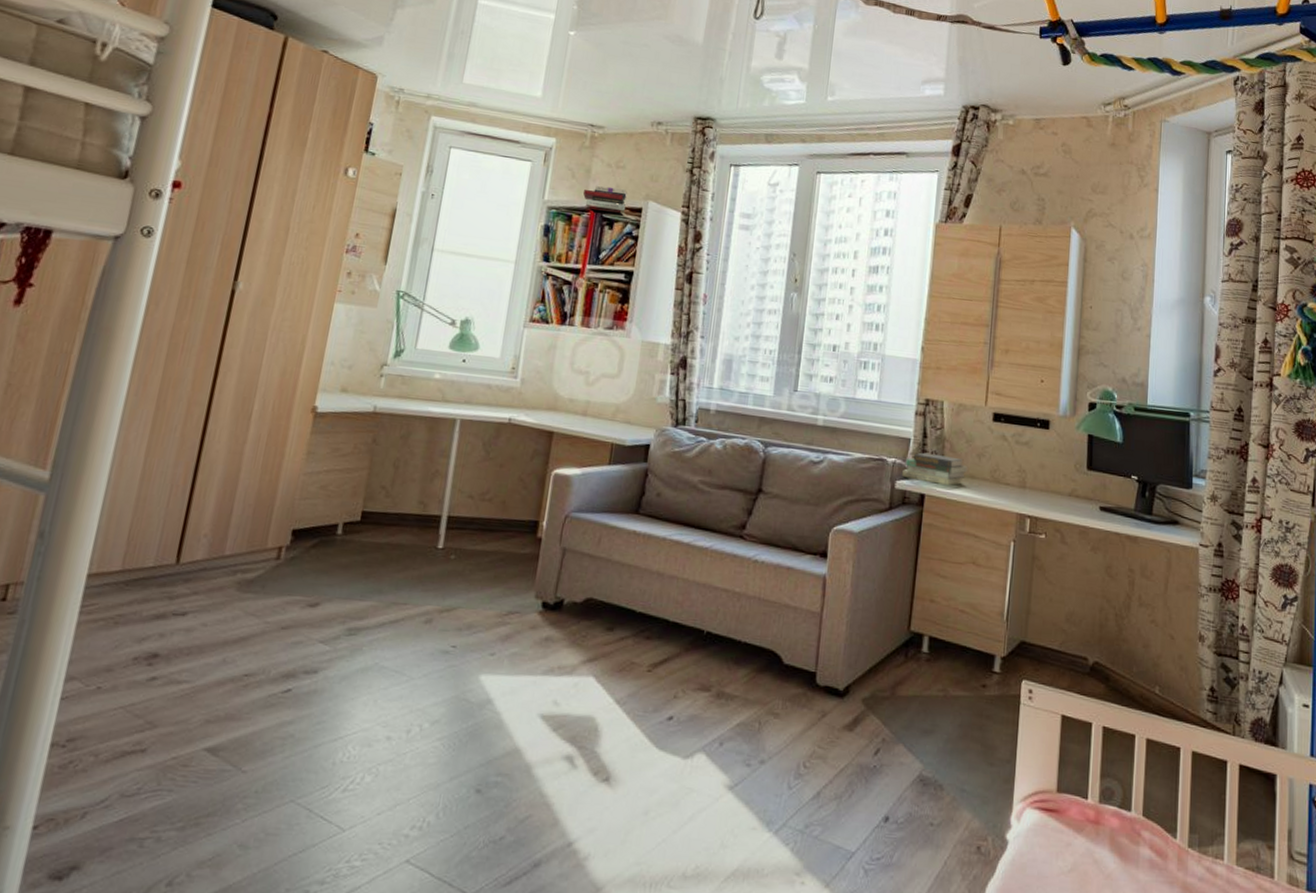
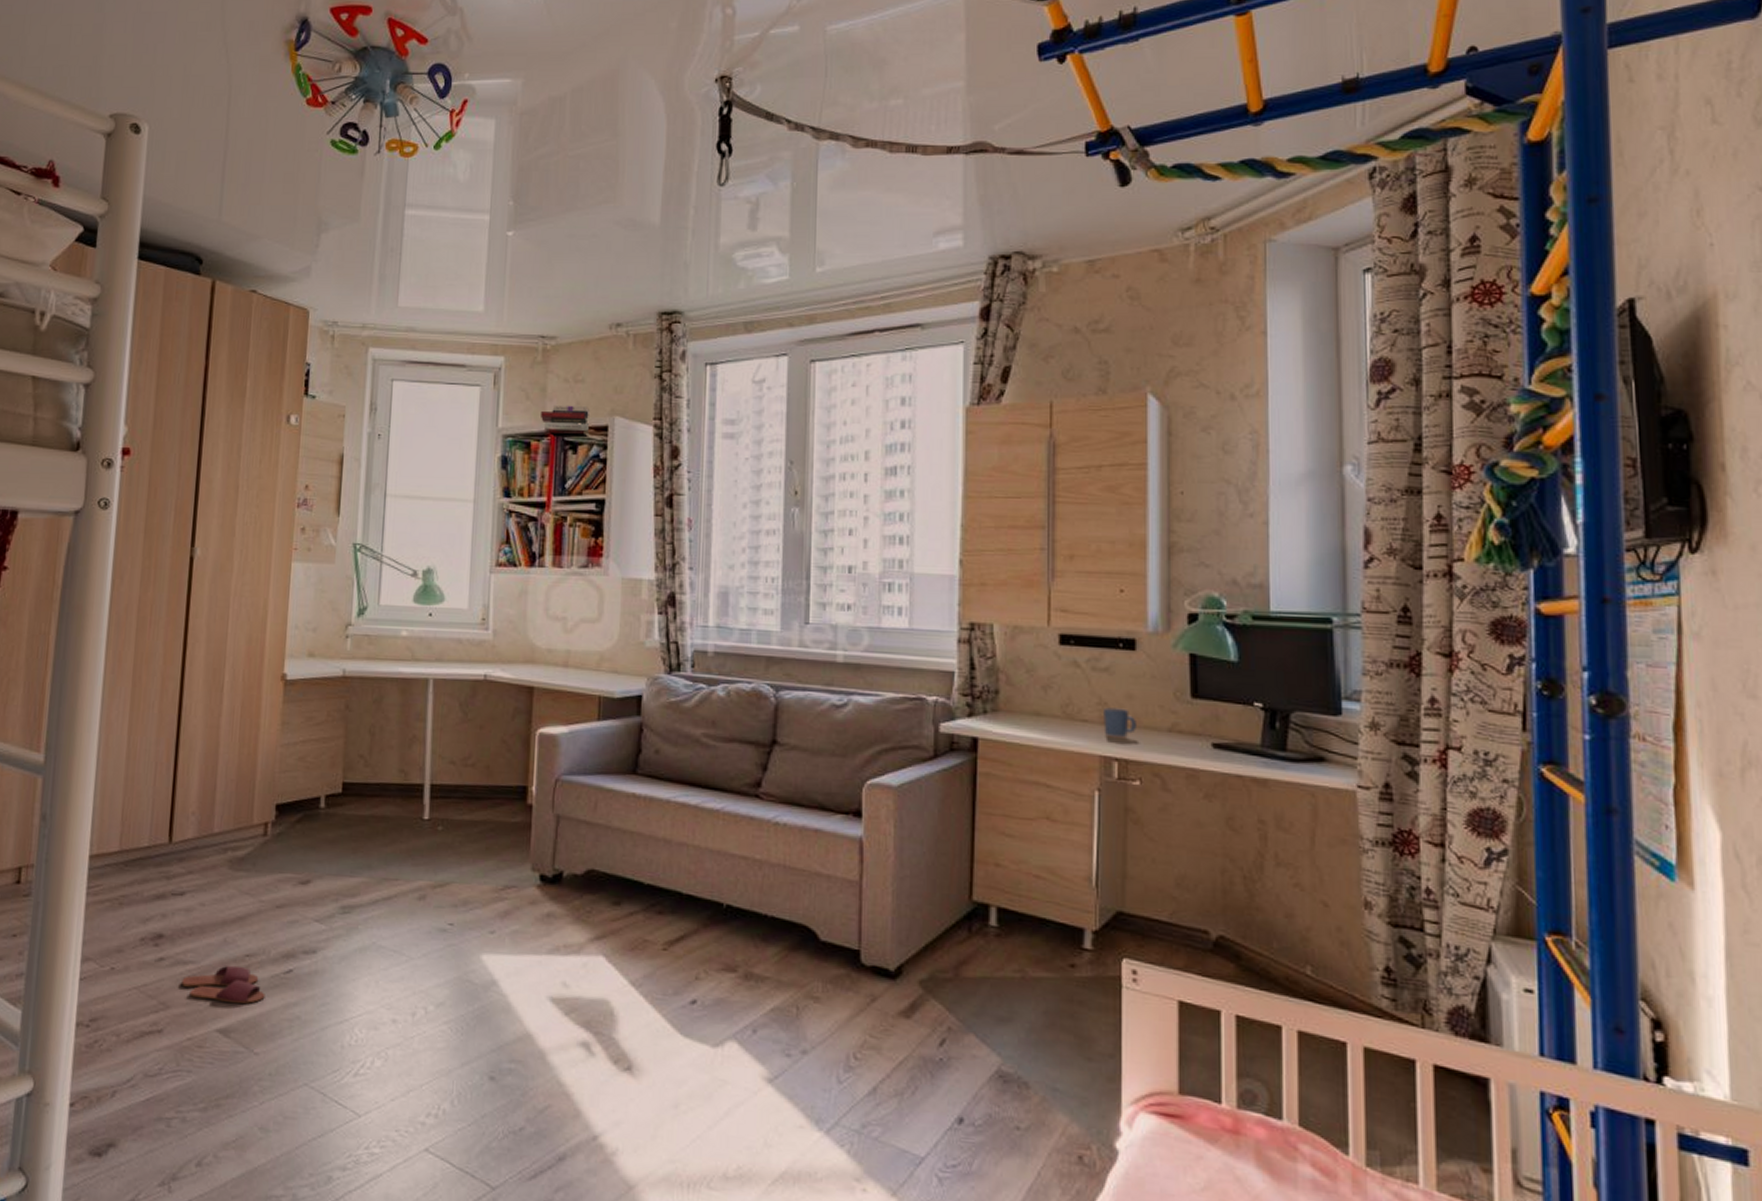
slippers: none [173,684,260,723] -> present [182,965,265,1004]
books: present [902,452,968,485] -> none [947,687,1032,725]
mug: none [1021,474,1046,500] -> present [1104,707,1136,738]

